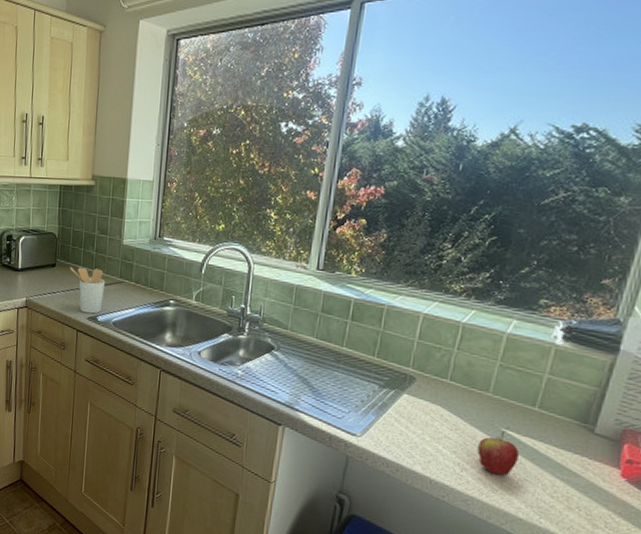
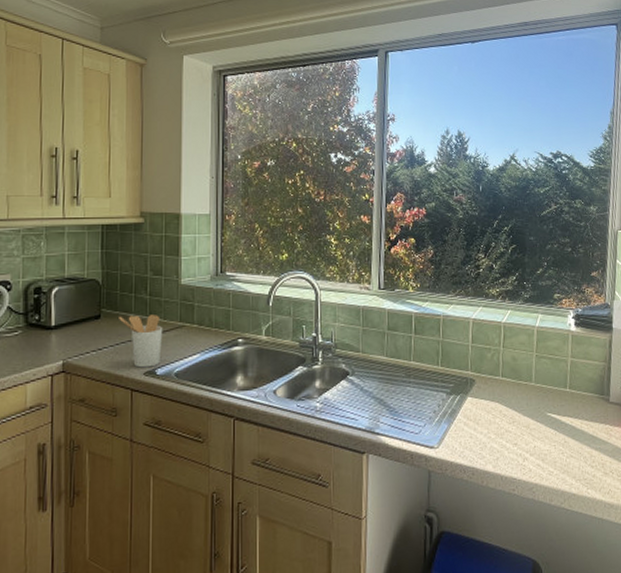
fruit: present [477,427,520,475] -> none [532,411,564,458]

